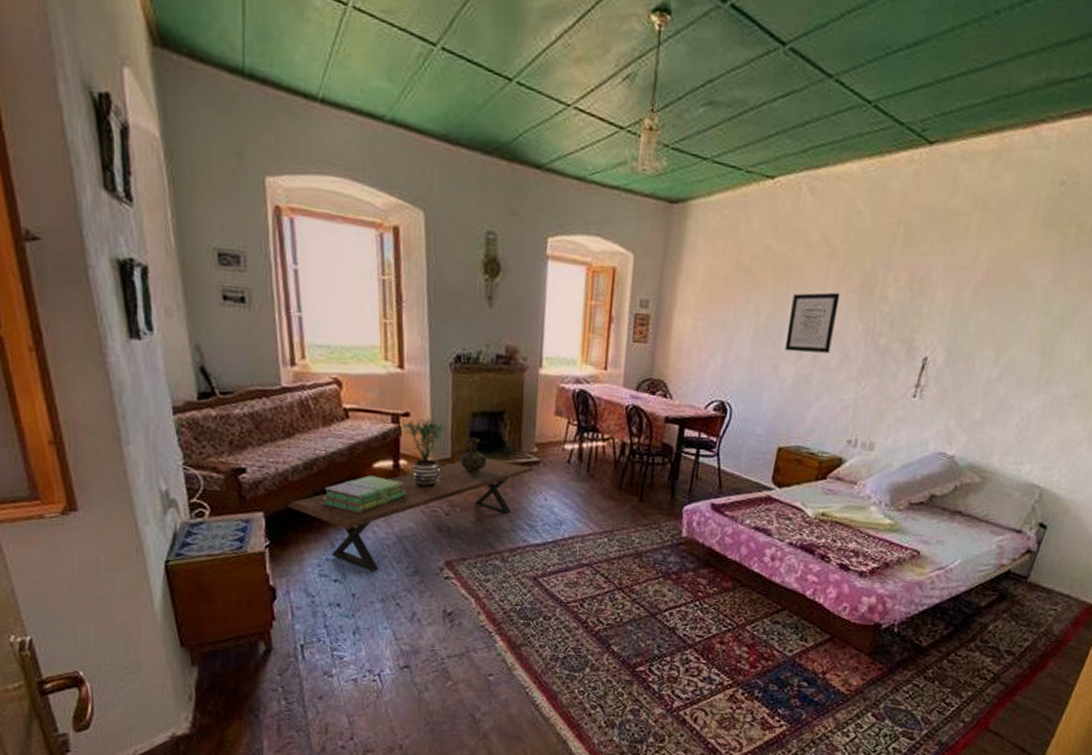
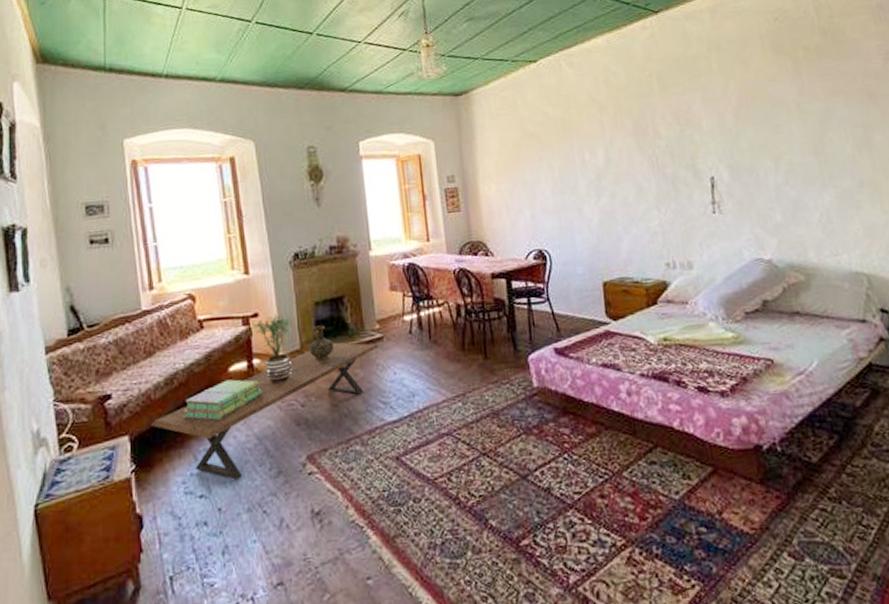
wall art: present [784,292,840,354] -> none [578,138,625,195]

